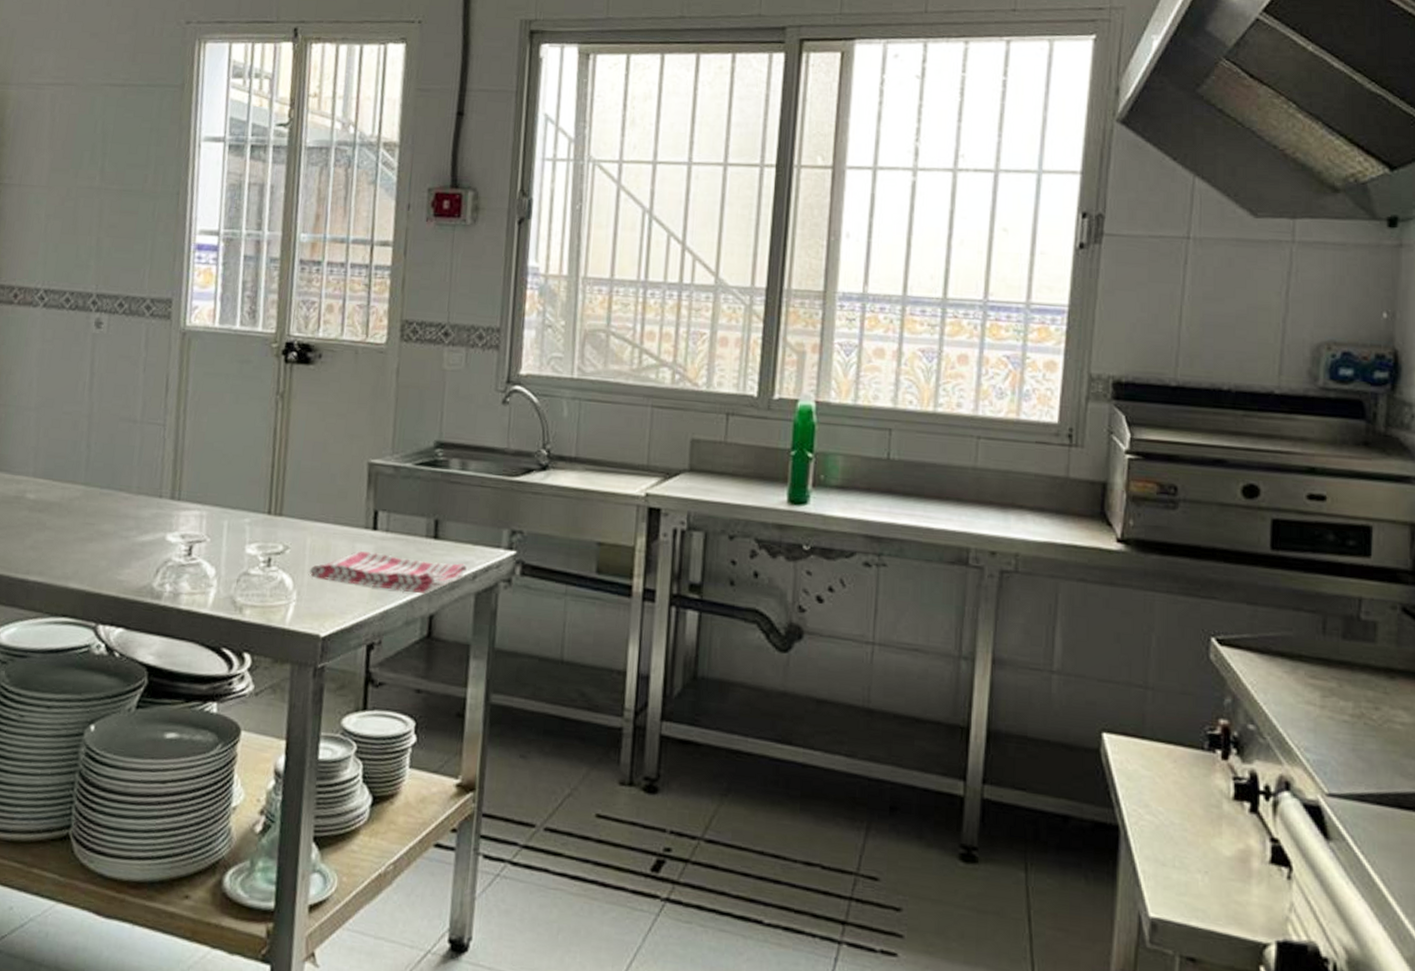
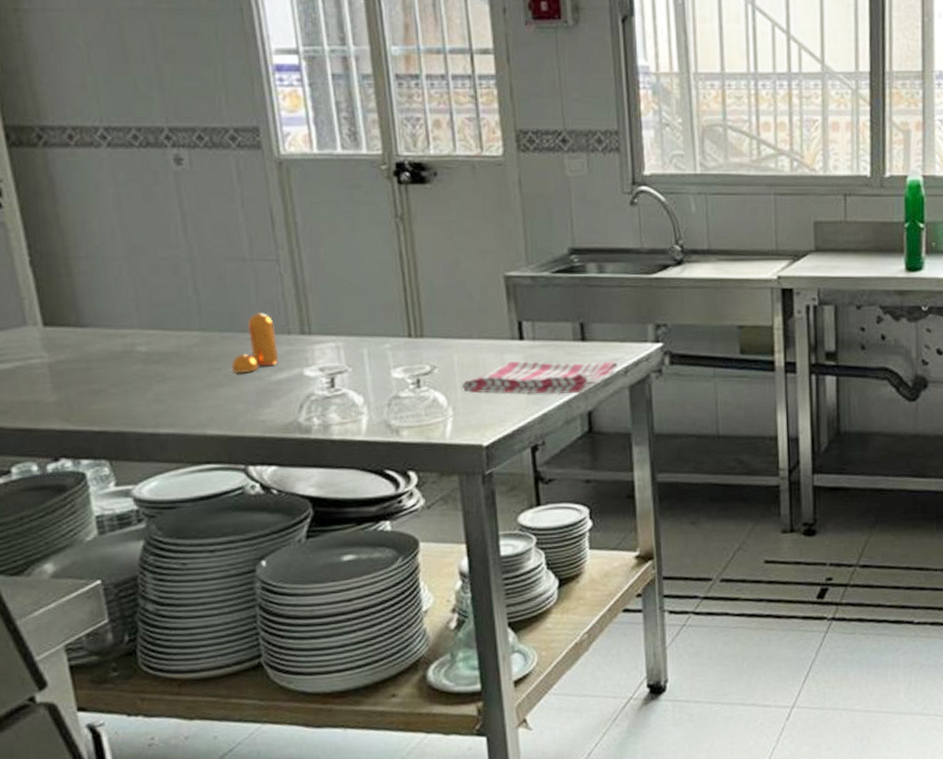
pepper shaker: none [103,473,149,531] -> present [230,313,279,373]

